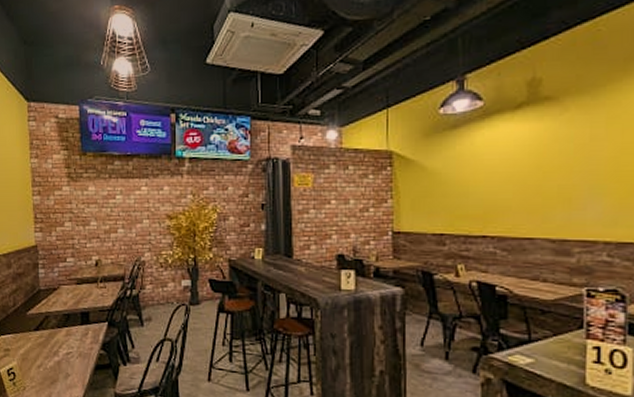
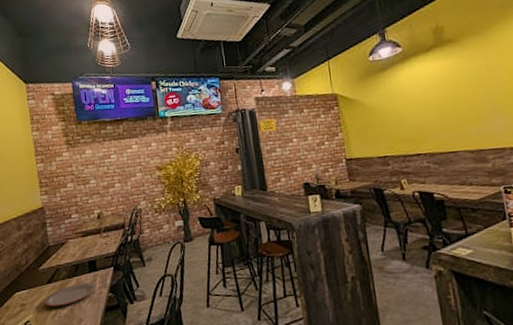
plate: none [29,334,88,357] -> present [44,282,97,307]

